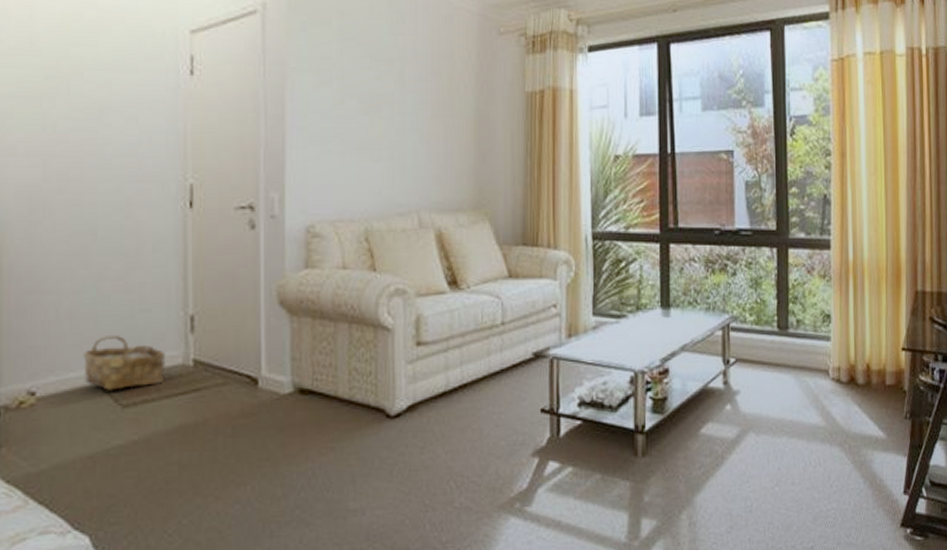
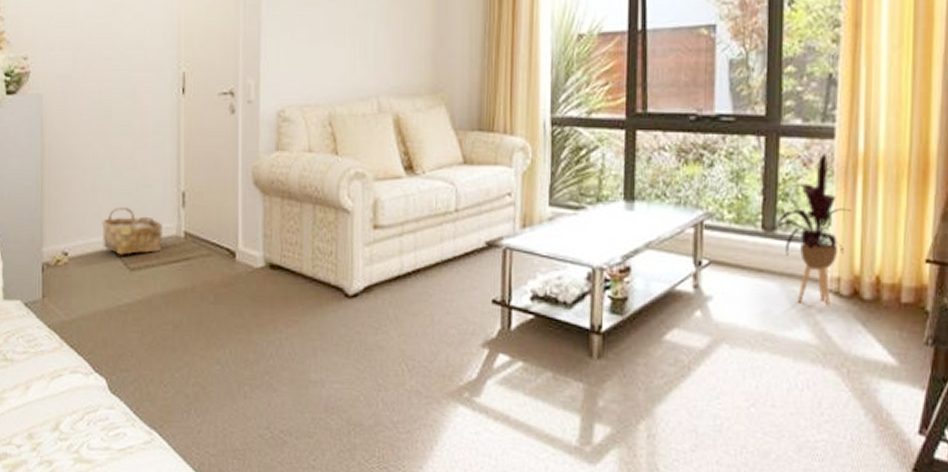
house plant: none [780,262,846,393] -> present [764,154,852,307]

